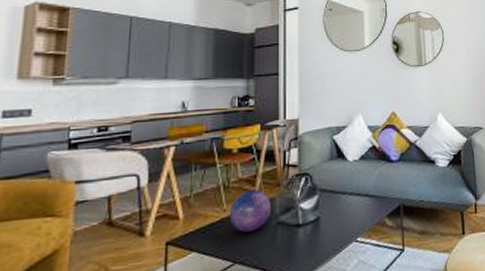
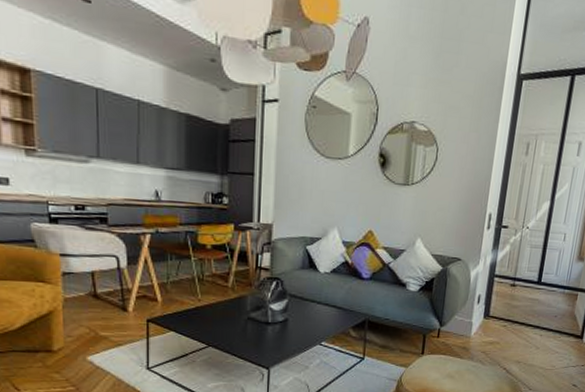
decorative ball: present [229,189,272,233] -> none [203,285,244,323]

